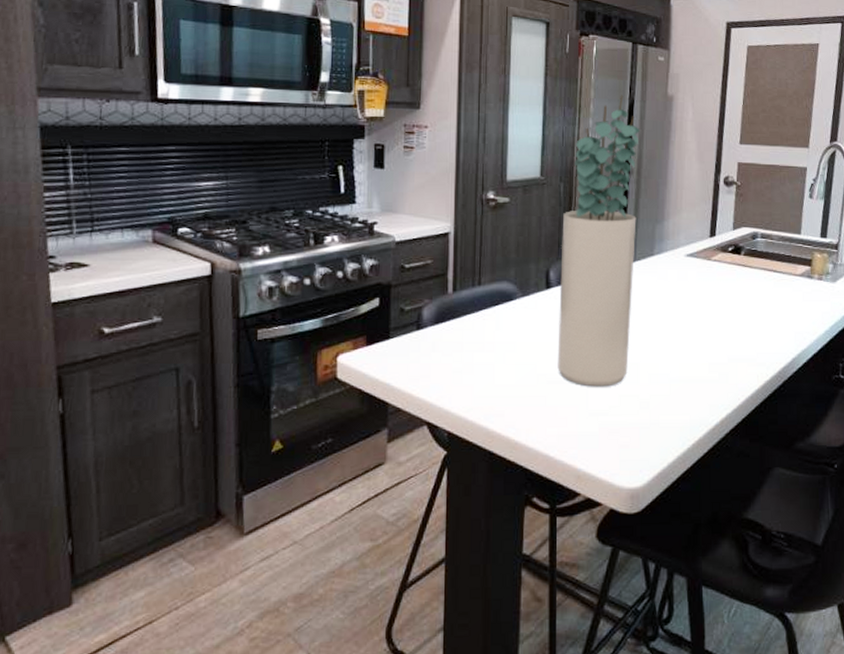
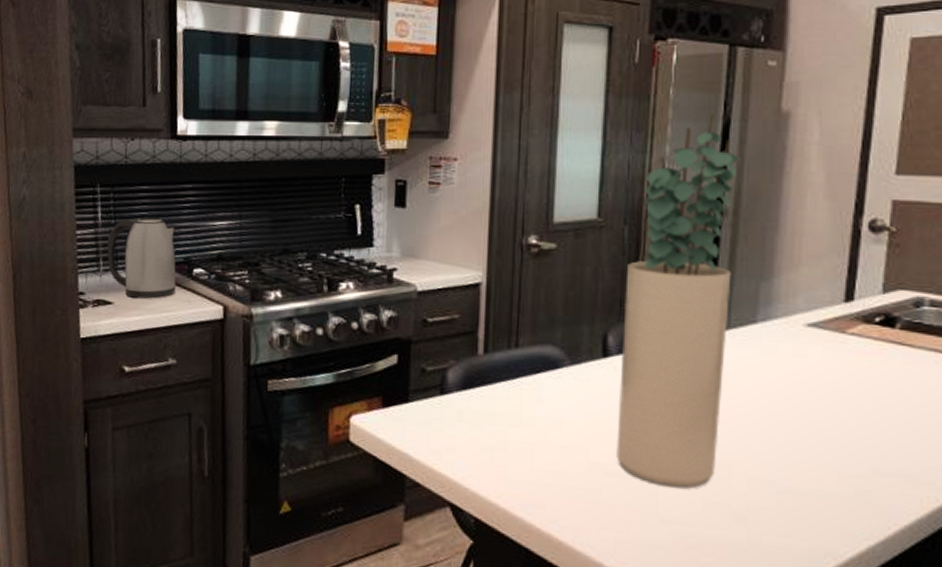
kettle: none [80,177,160,259] -> present [107,215,176,299]

